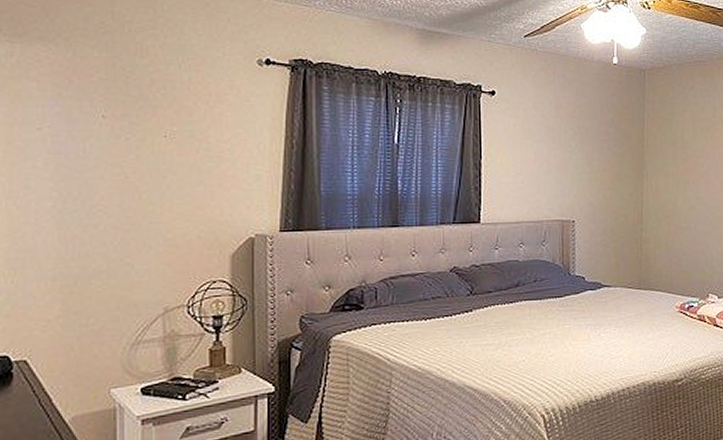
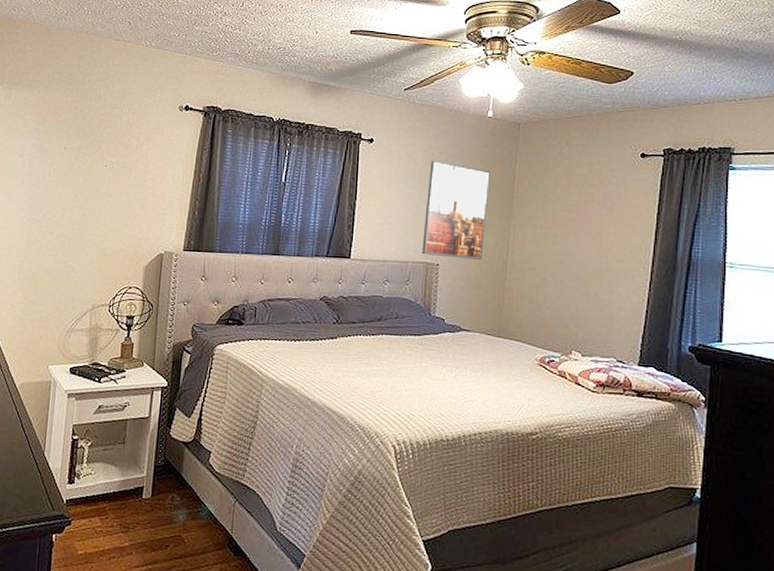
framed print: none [556,111,620,213] -> present [422,160,490,260]

